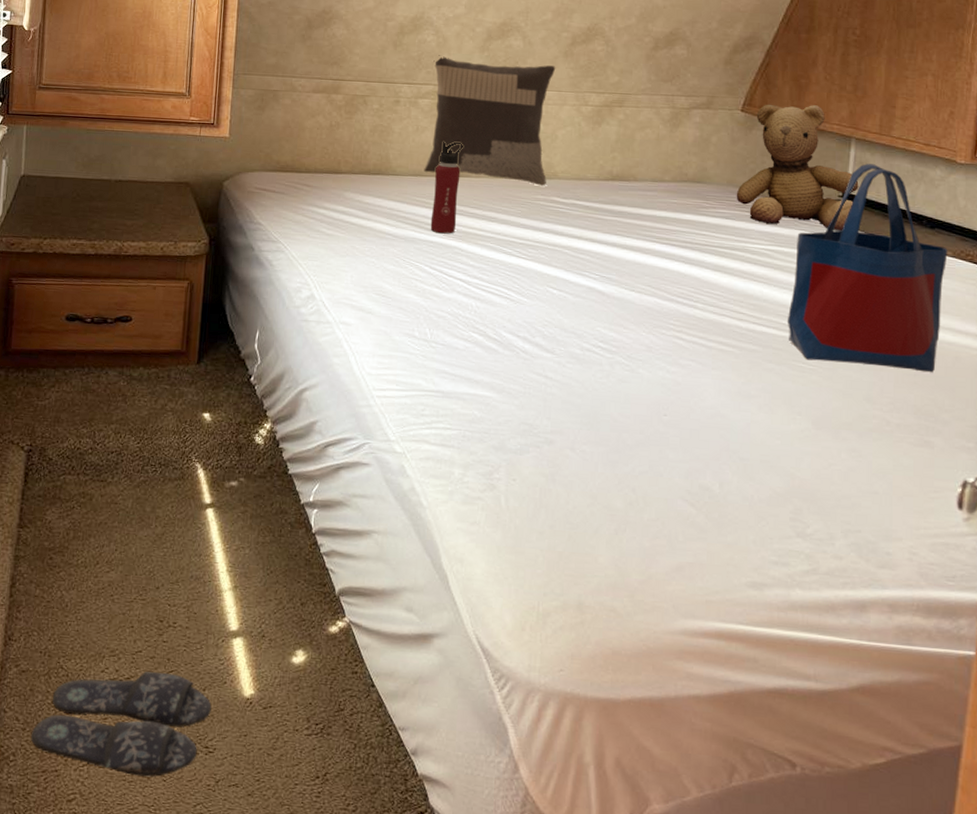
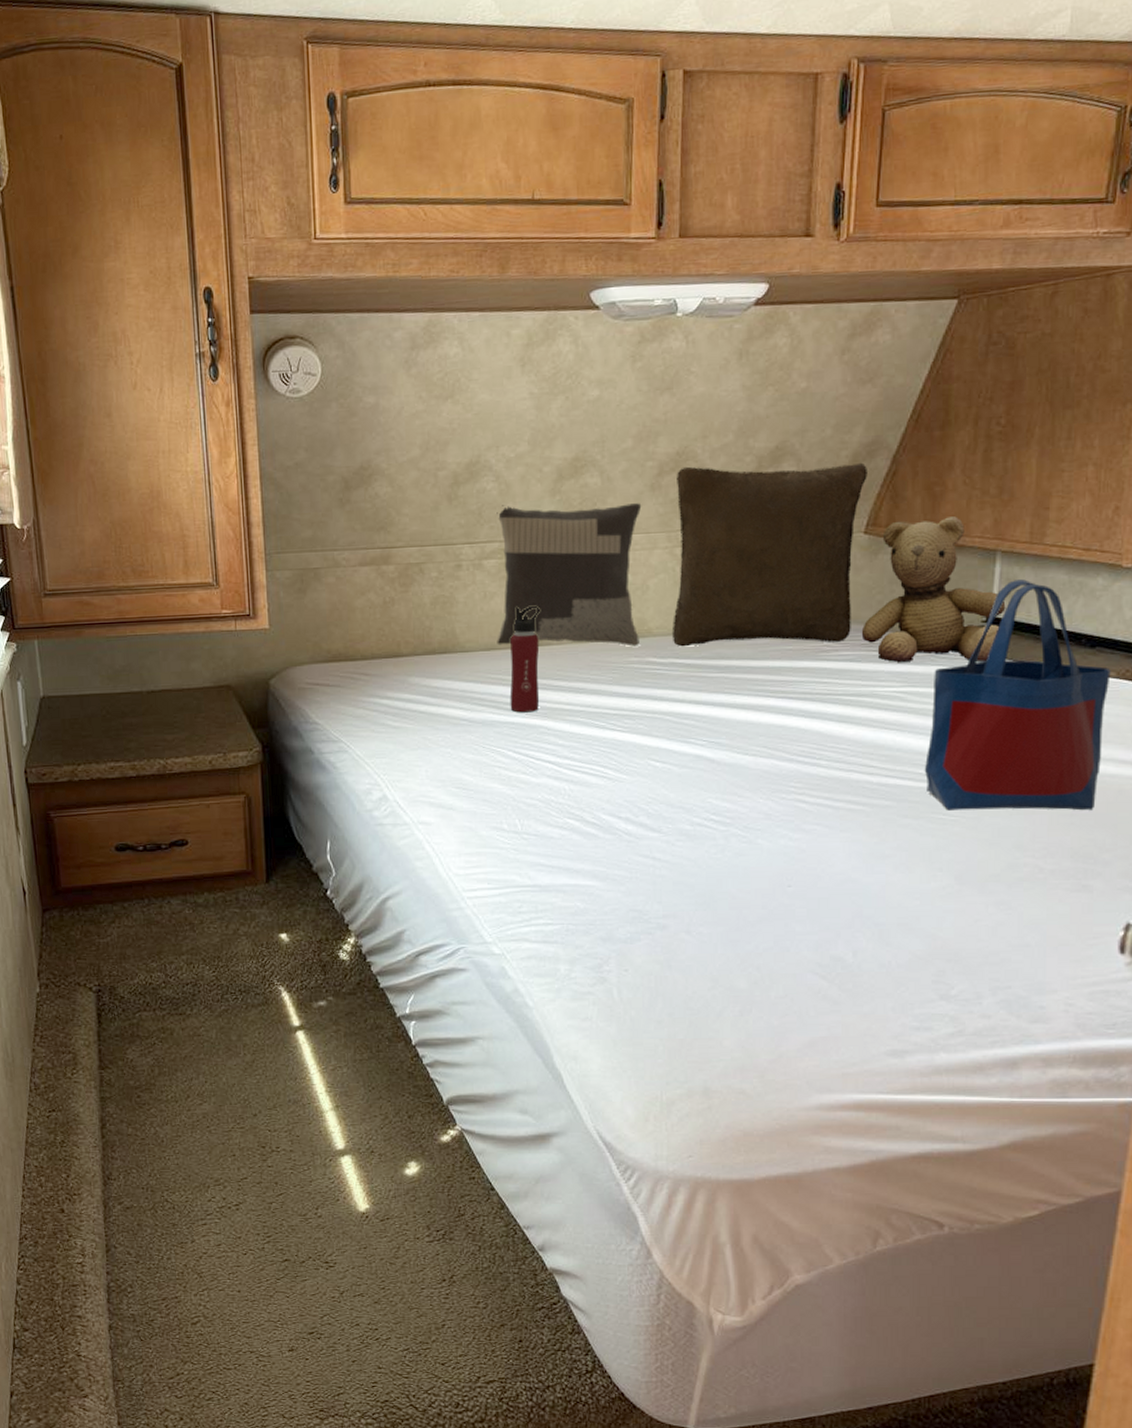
slippers: present [31,672,212,777] -> none [146,1196,327,1295]
pillow: none [574,40,745,202] -> present [671,462,867,647]

